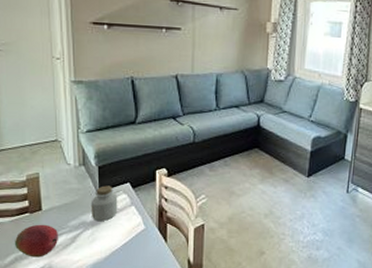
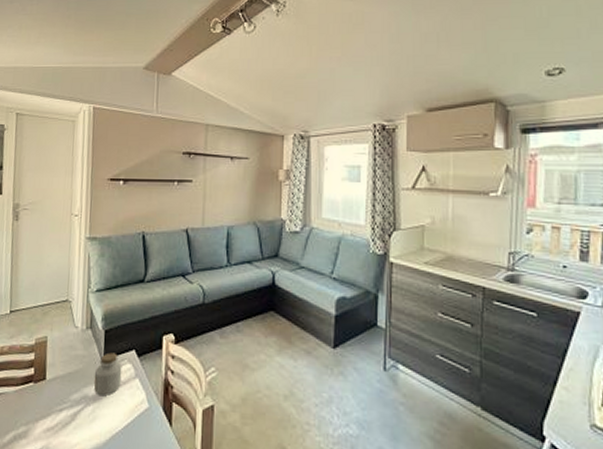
fruit: present [14,224,58,258] -> none [15,396,59,438]

